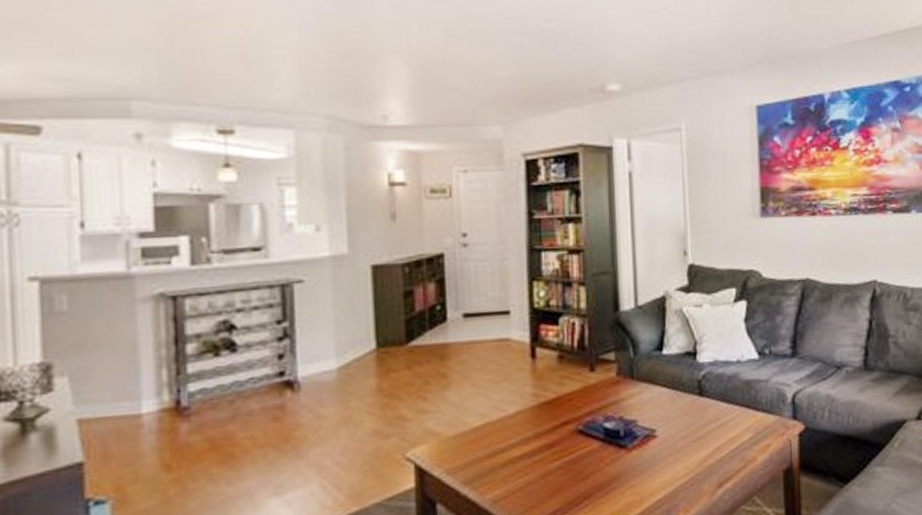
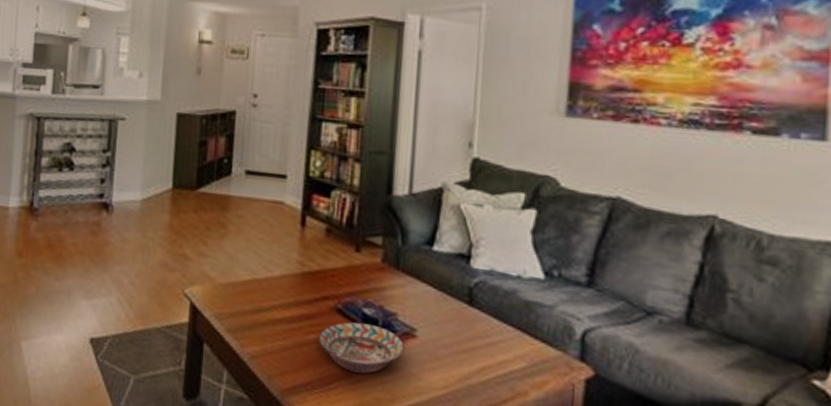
decorative bowl: none [562,436,647,487] -> present [318,321,404,374]

